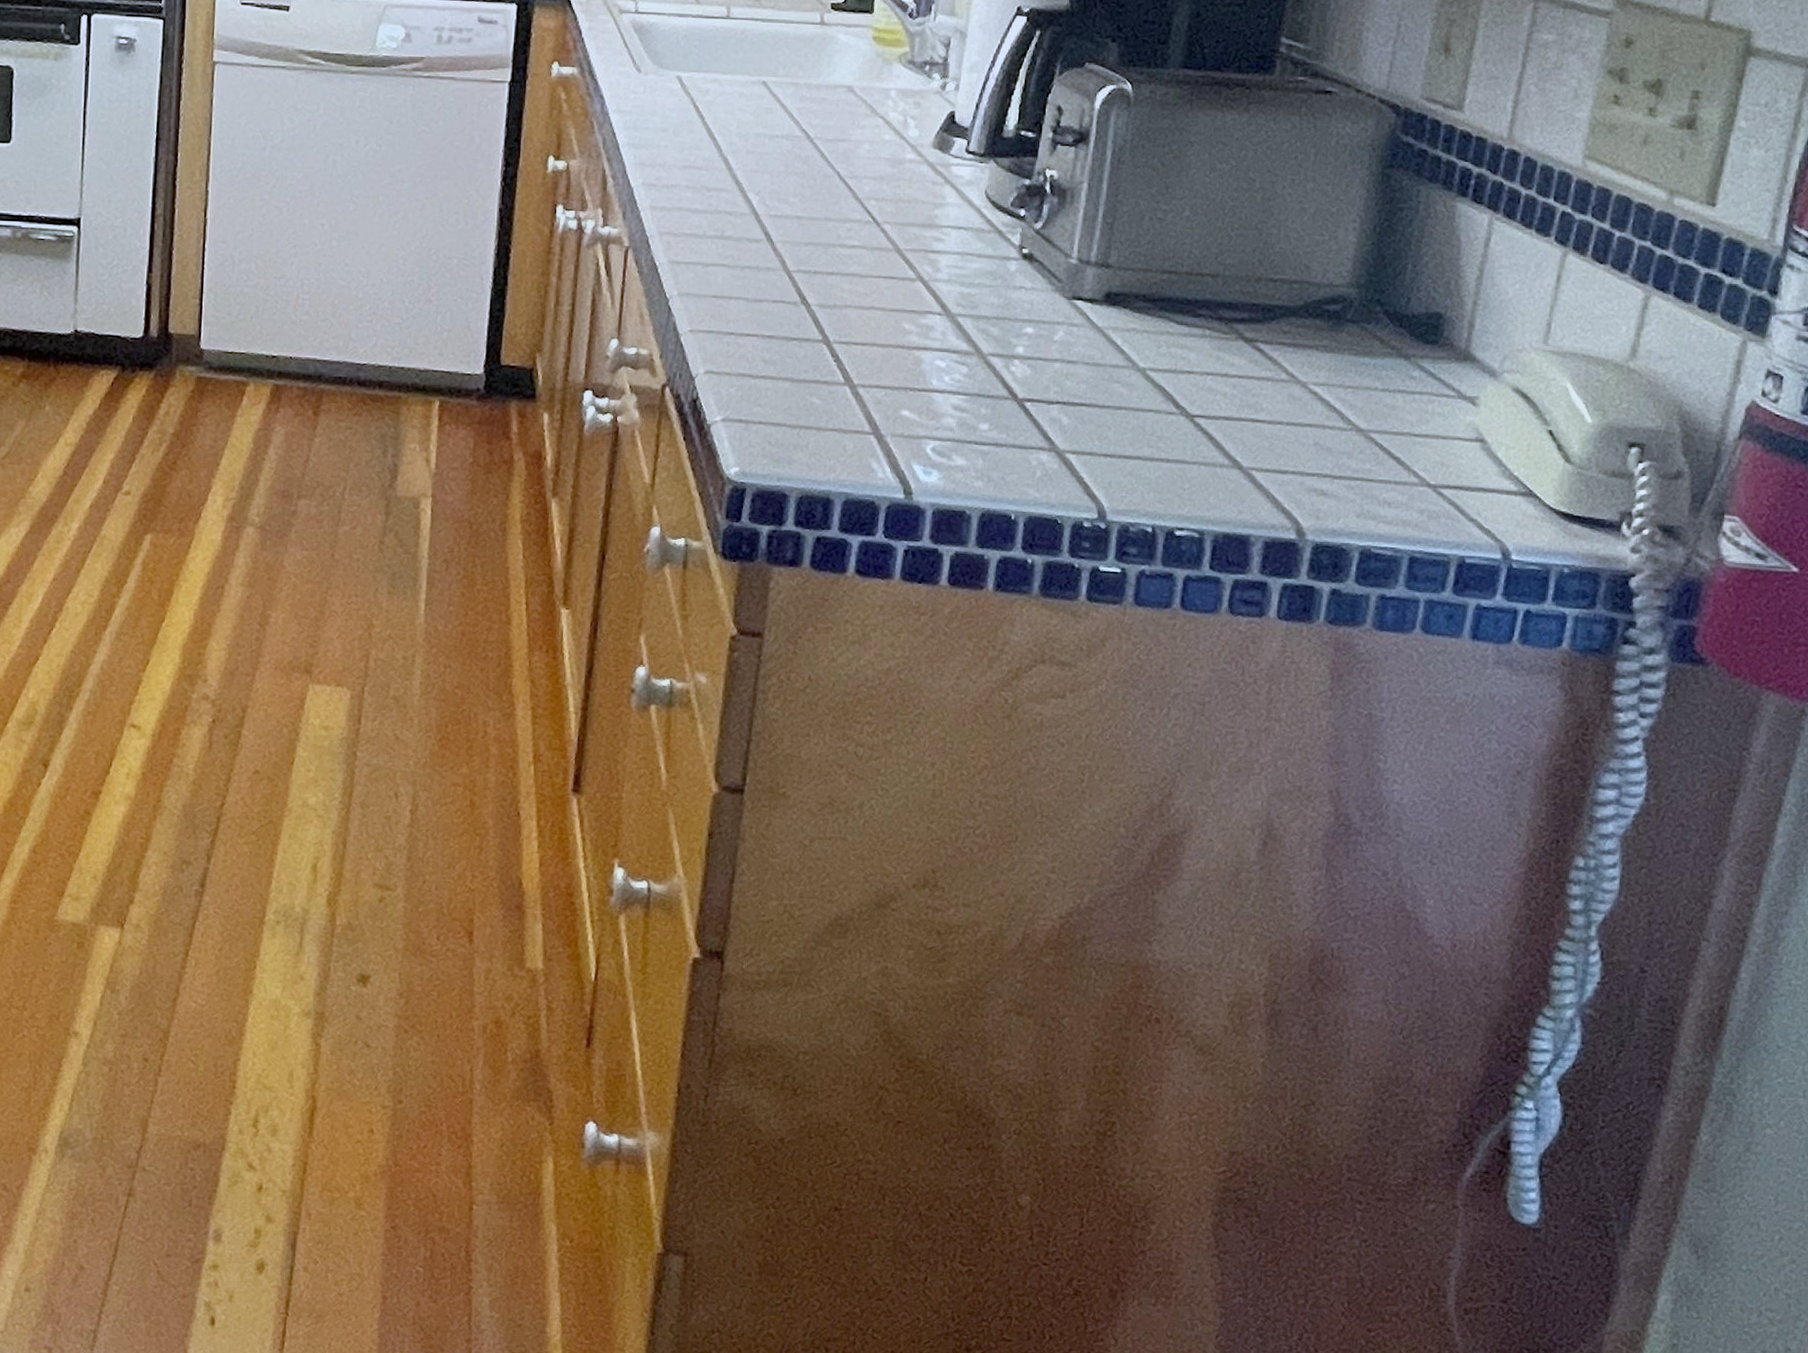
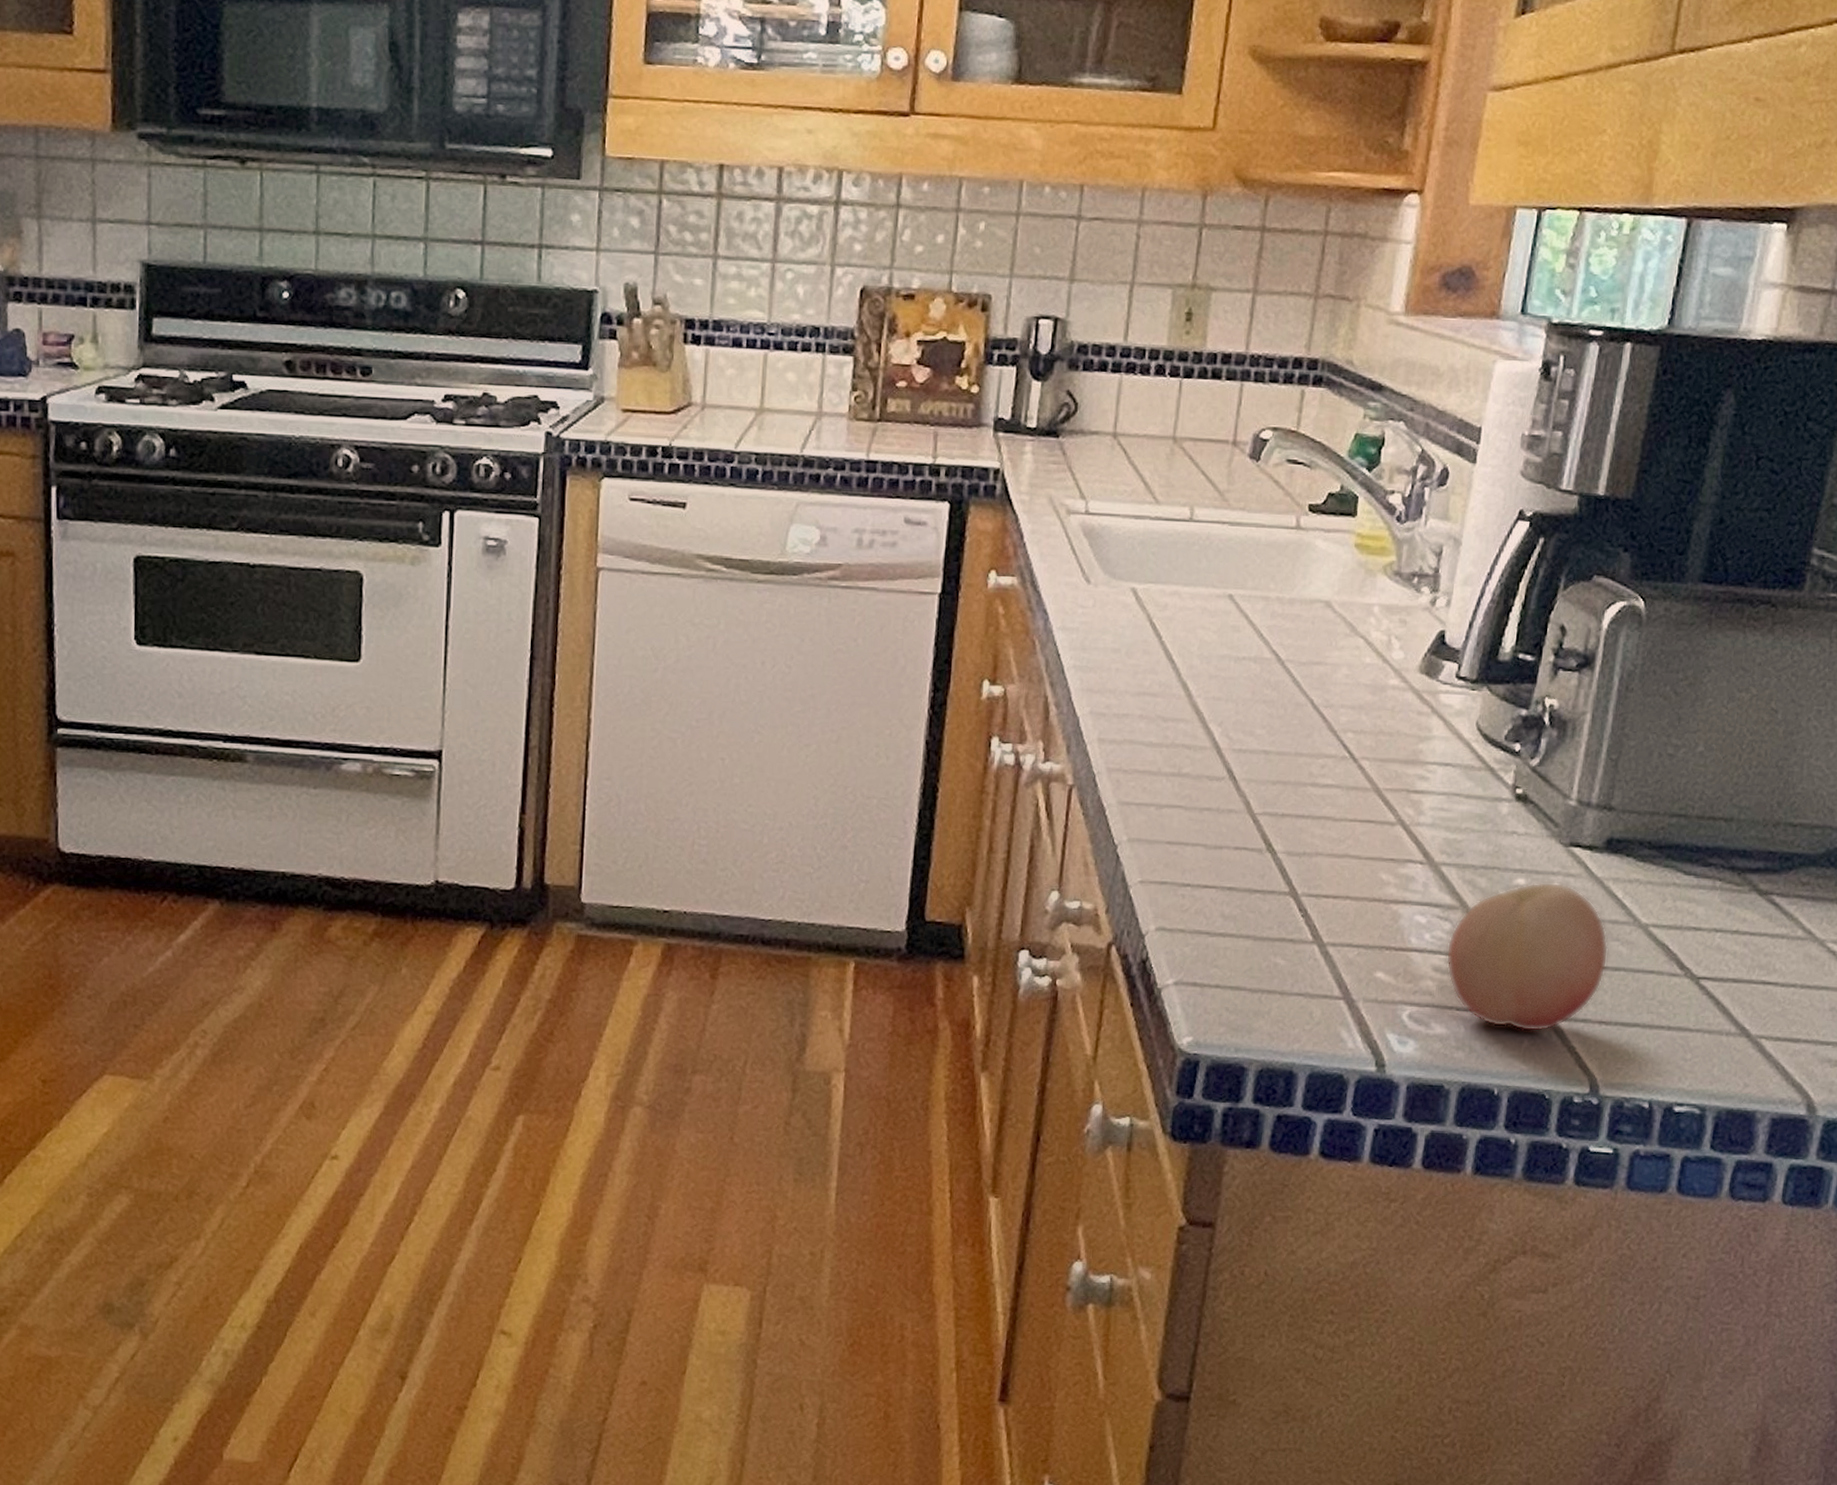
fruit: none [964,330,1111,464] -> present [1445,882,1609,1032]

